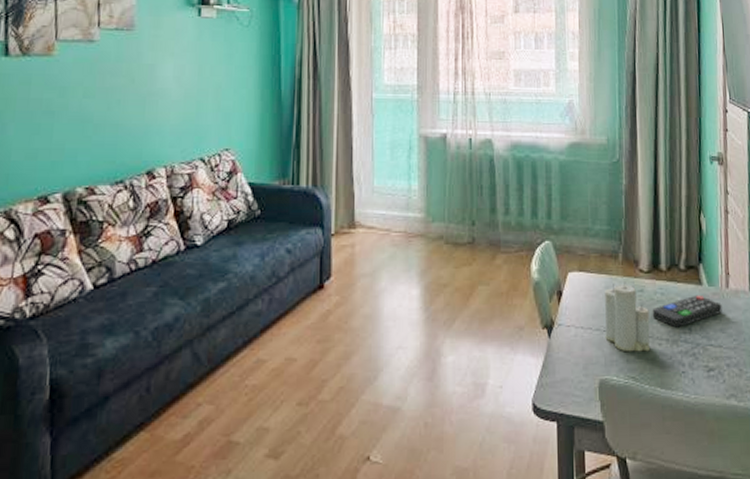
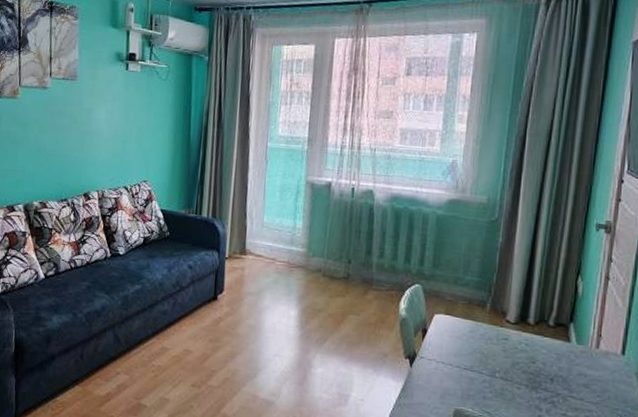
candle: present [604,281,651,352] -> none [464,329,512,393]
remote control: present [652,294,722,328] -> none [514,350,589,377]

